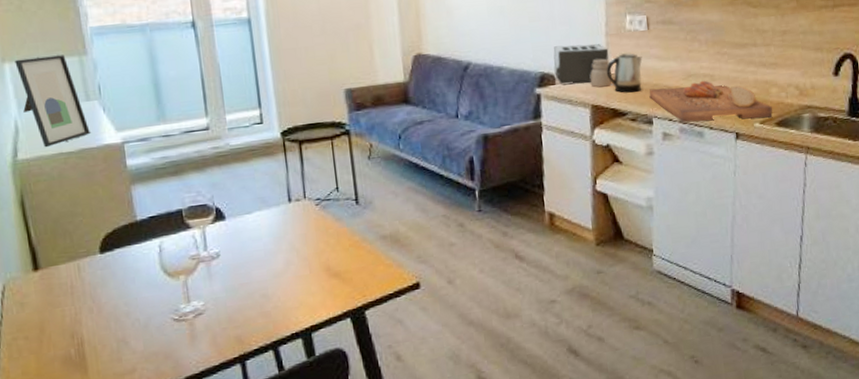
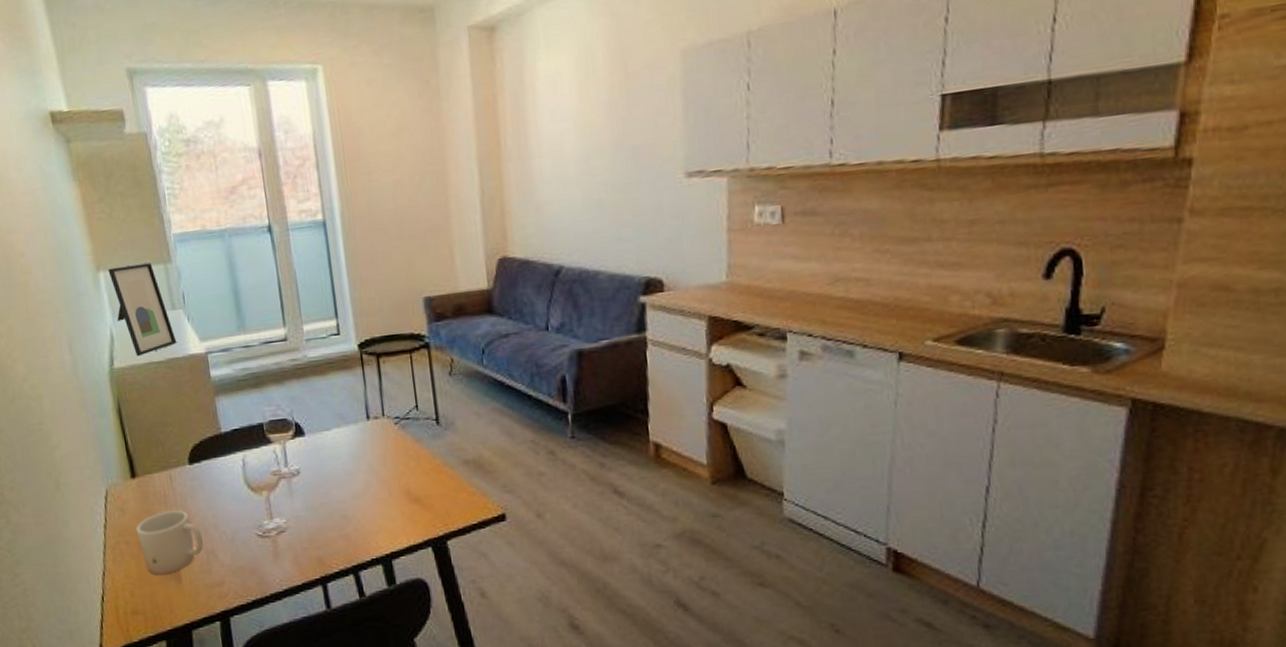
mug: none [36,300,114,369] -> present [135,510,204,575]
toaster: present [553,44,608,85] -> none [661,242,731,292]
jar: present [590,58,612,88] -> none [706,259,735,295]
kettle: present [606,53,643,94] -> none [727,252,775,302]
cutting board: present [649,80,773,123] -> none [782,285,952,339]

